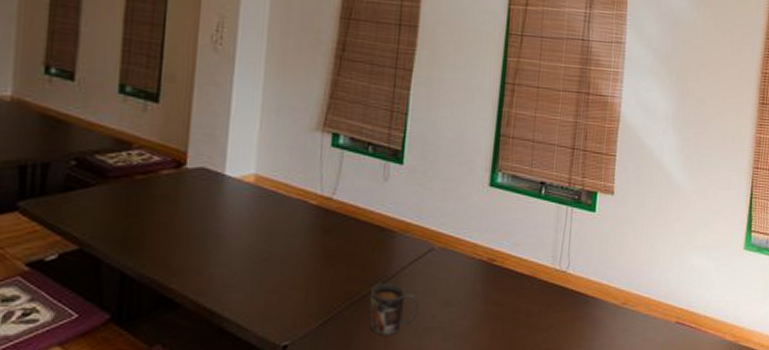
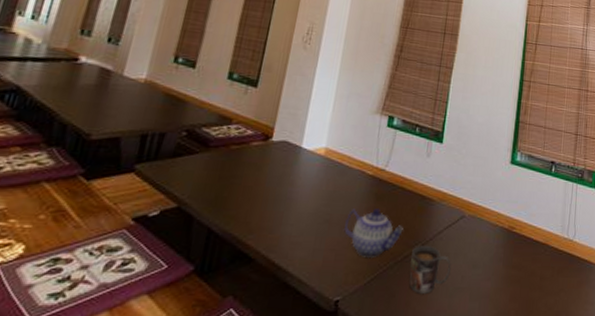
teapot: none [285,243,359,300] -> present [343,208,403,259]

